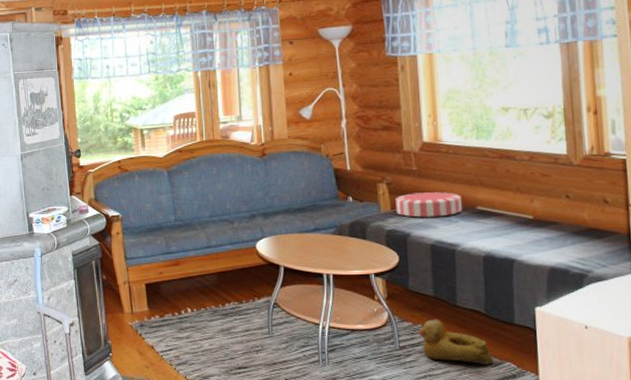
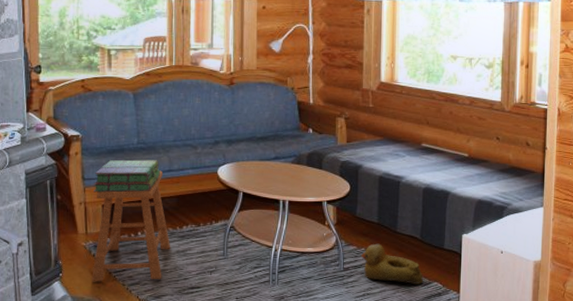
stack of books: none [136,237,199,272] -> present [93,159,160,193]
stool: none [138,247,215,362] -> present [91,170,171,282]
cushion: present [395,192,463,218] -> none [351,128,410,151]

